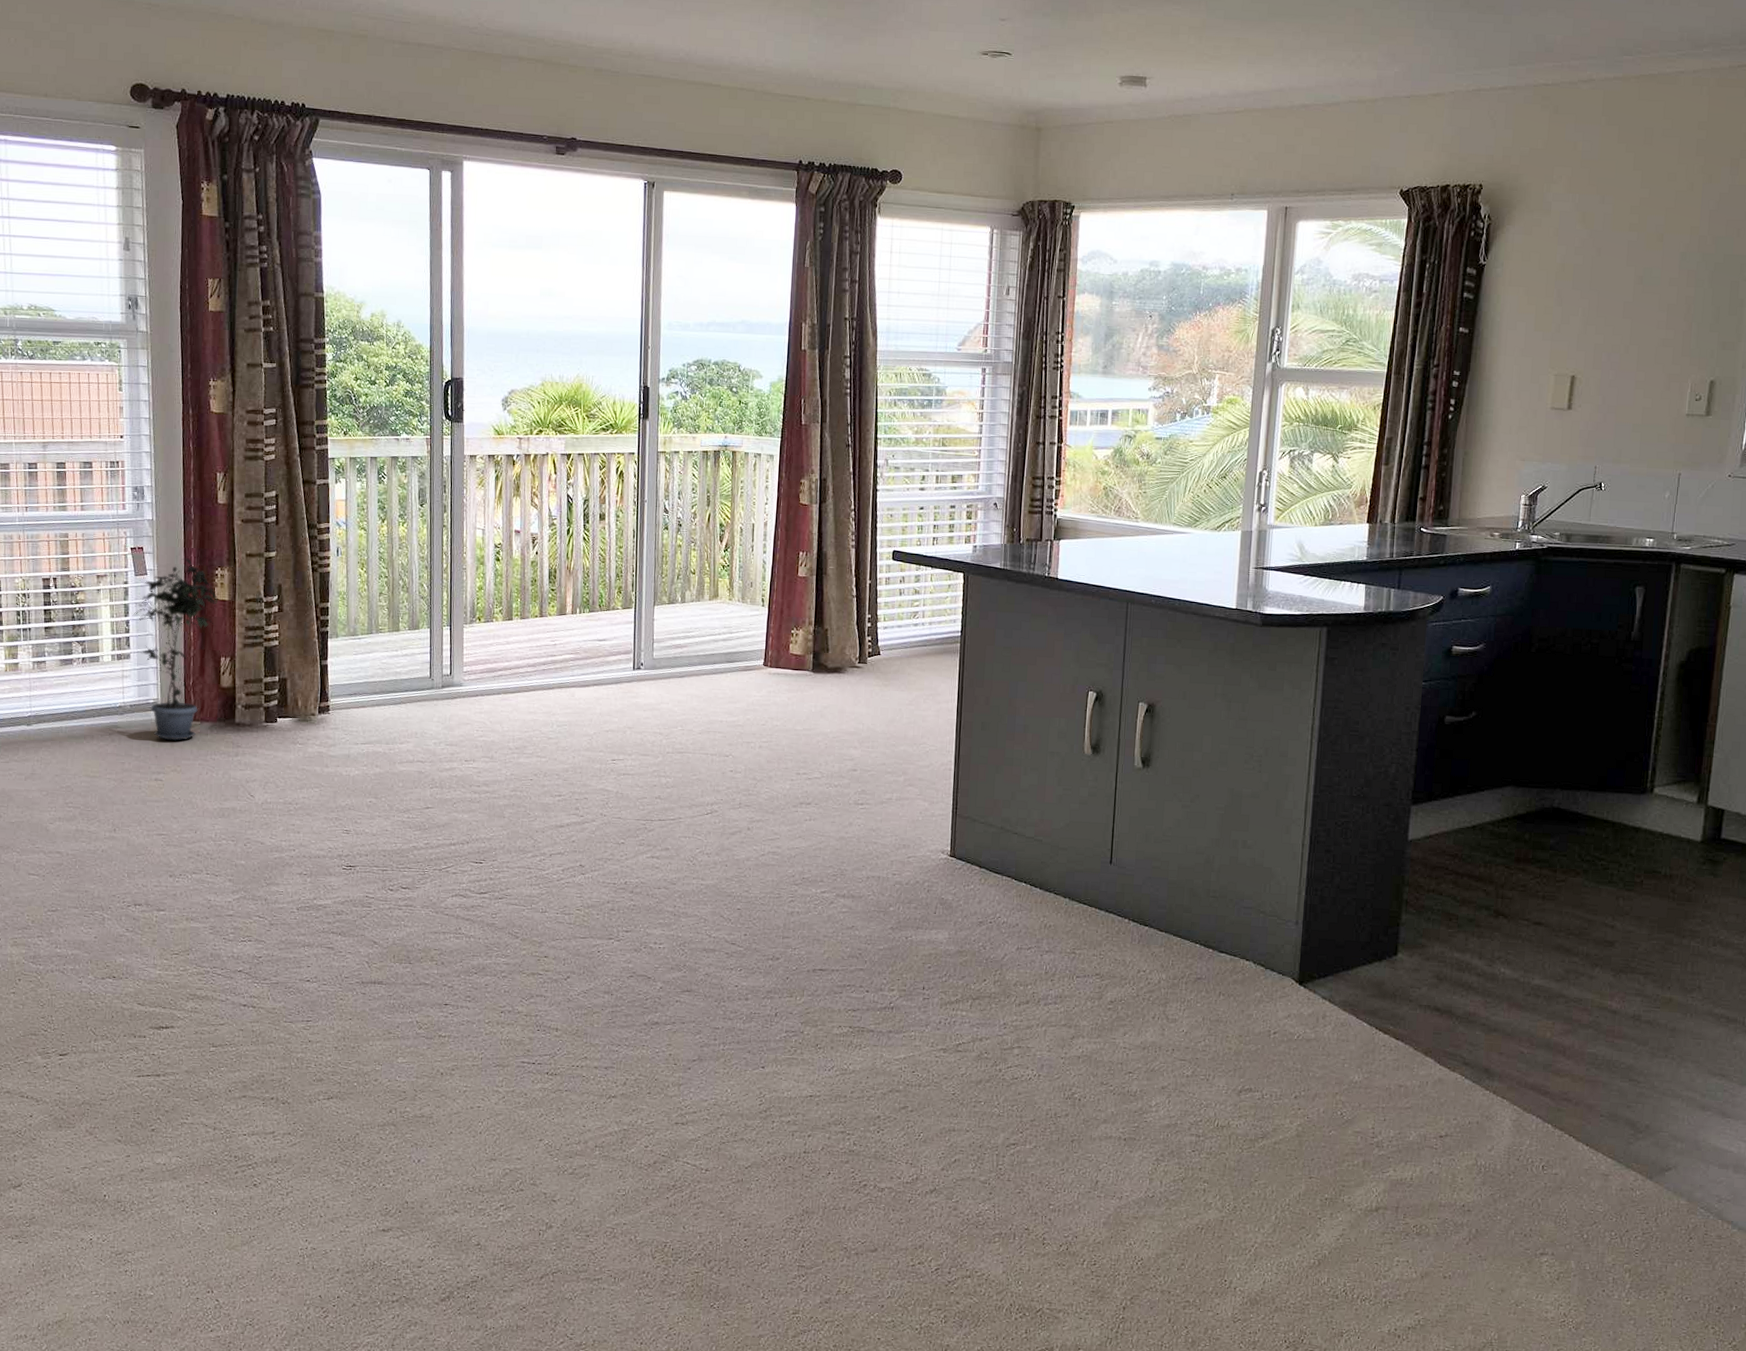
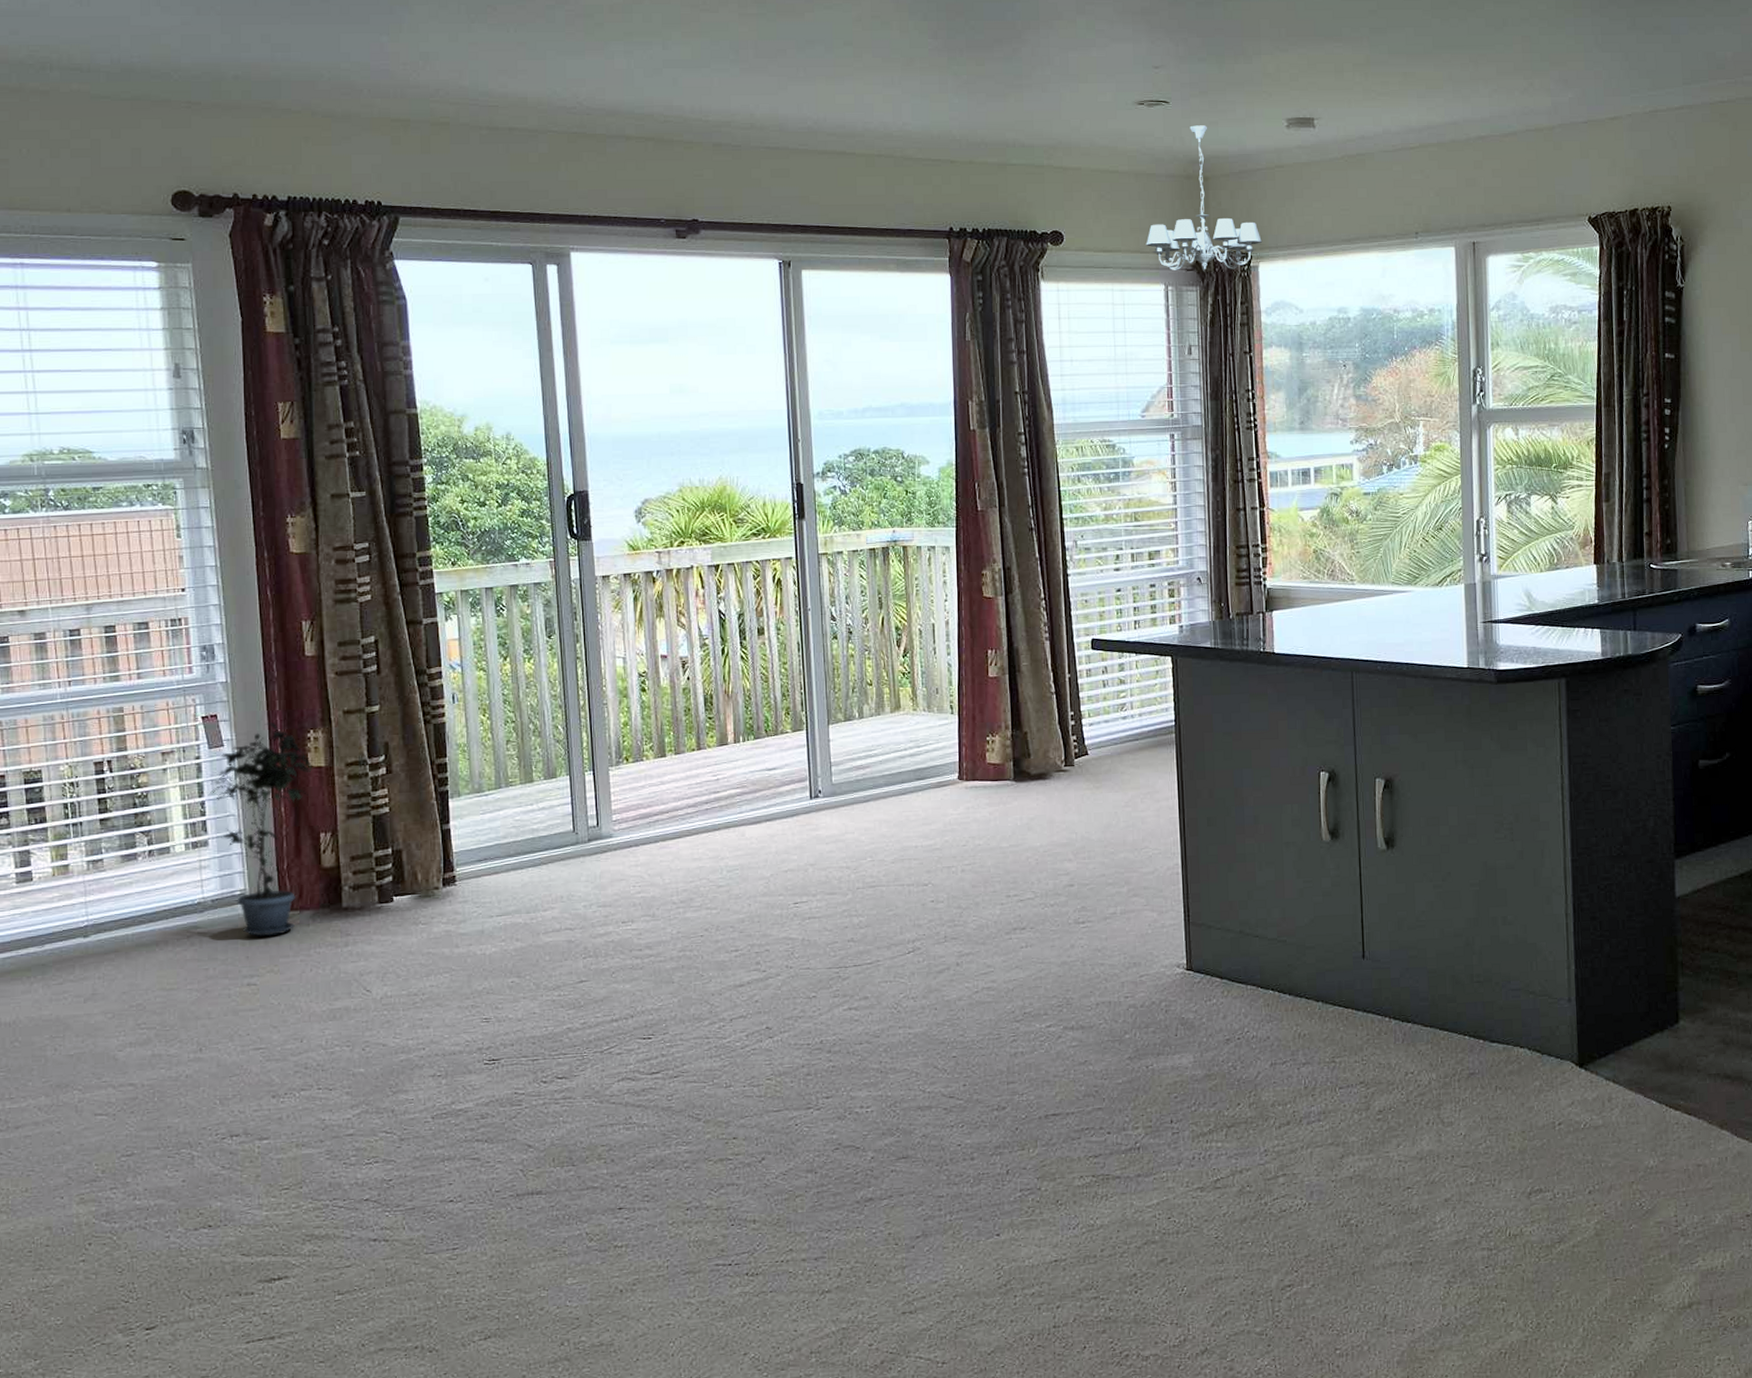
chandelier: none [977,77,1085,218] -> present [1146,125,1262,272]

